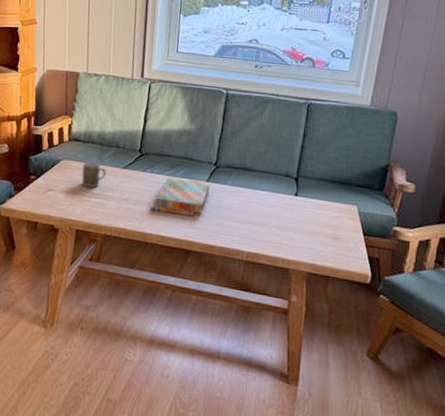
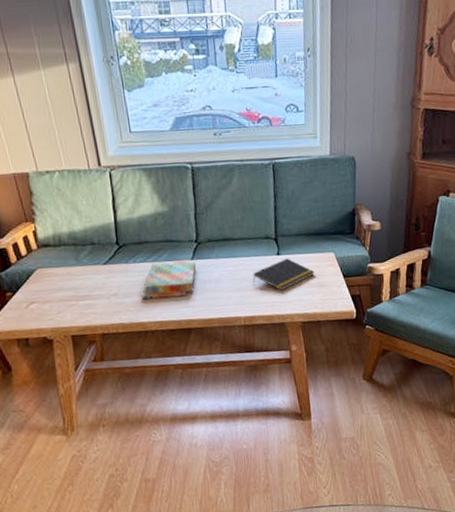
mug: present [81,161,106,188] -> none [59,264,88,292]
notepad: none [263,201,332,234] -> present [252,258,315,291]

